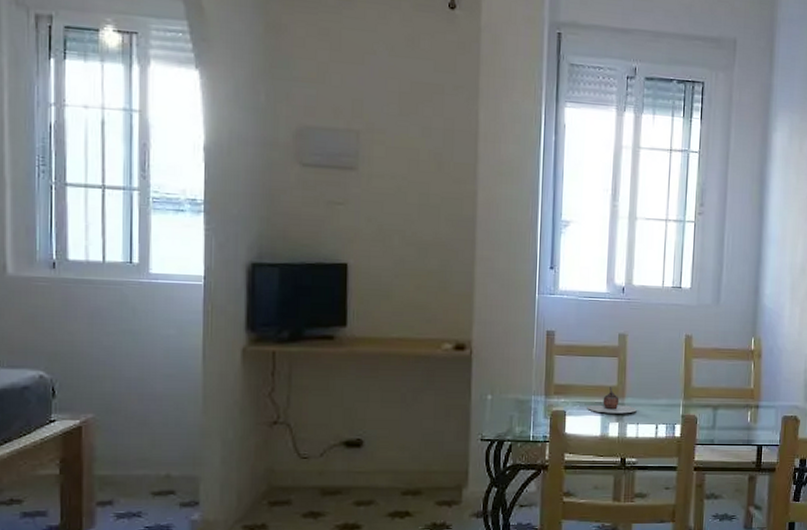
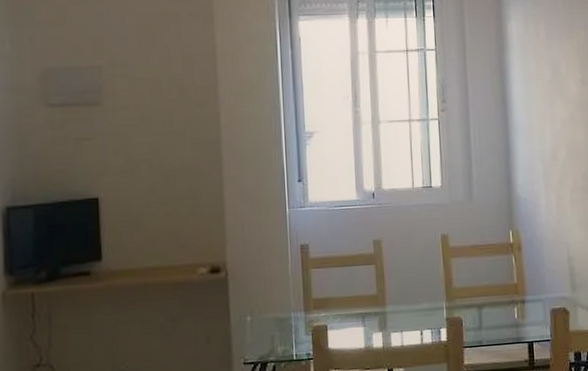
teapot: present [587,387,637,414] -> none [348,296,399,324]

